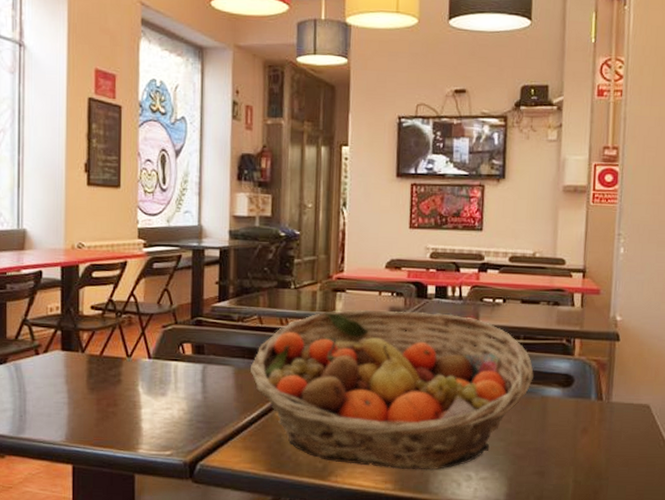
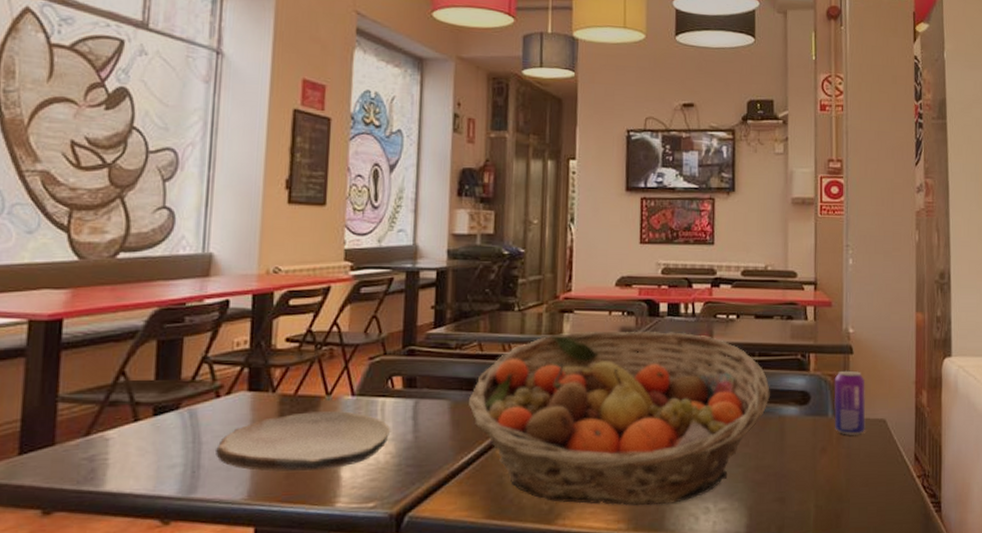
plate: none [38,370,183,422] -> present [216,410,391,473]
beverage can: none [597,356,631,419] -> present [833,370,866,436]

